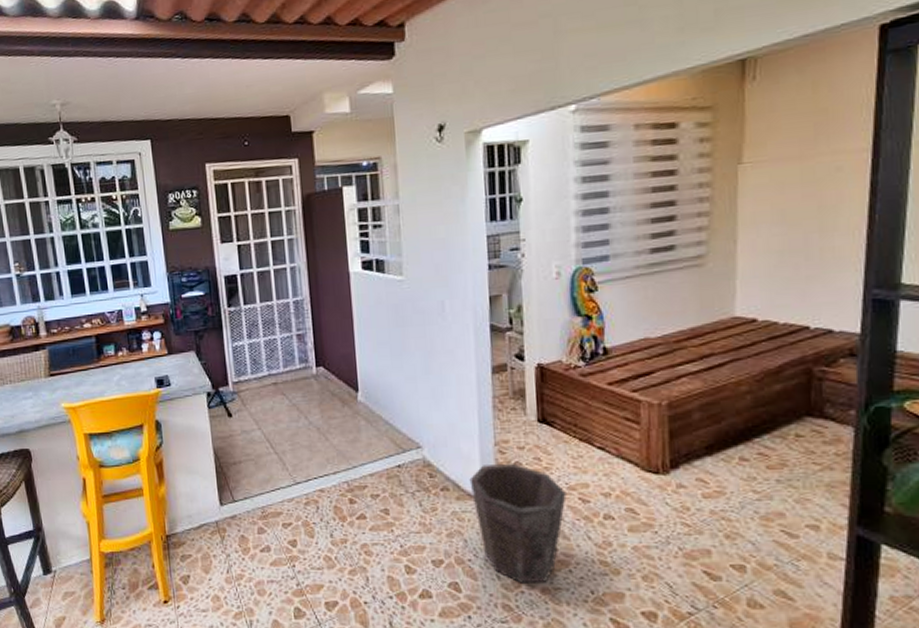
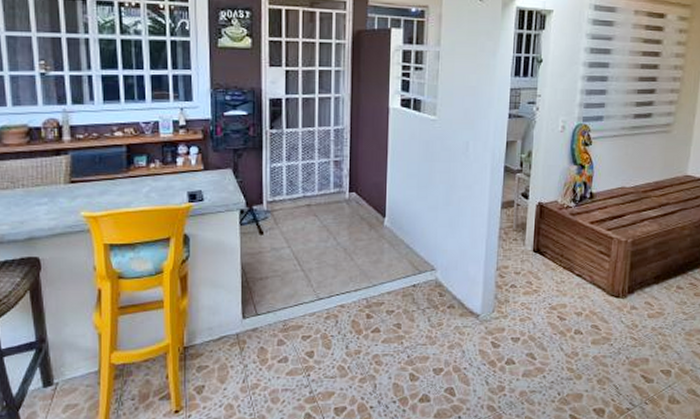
waste bin: present [469,463,567,583] -> none [472,285,549,388]

